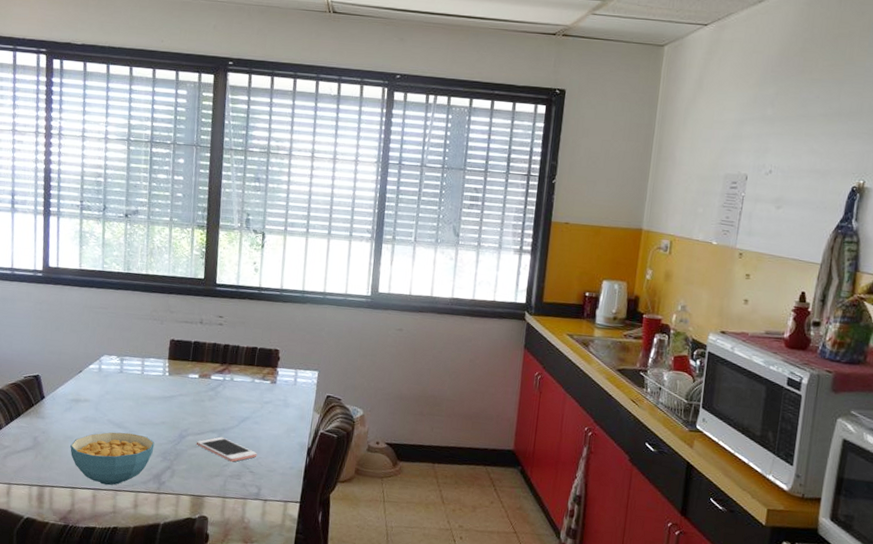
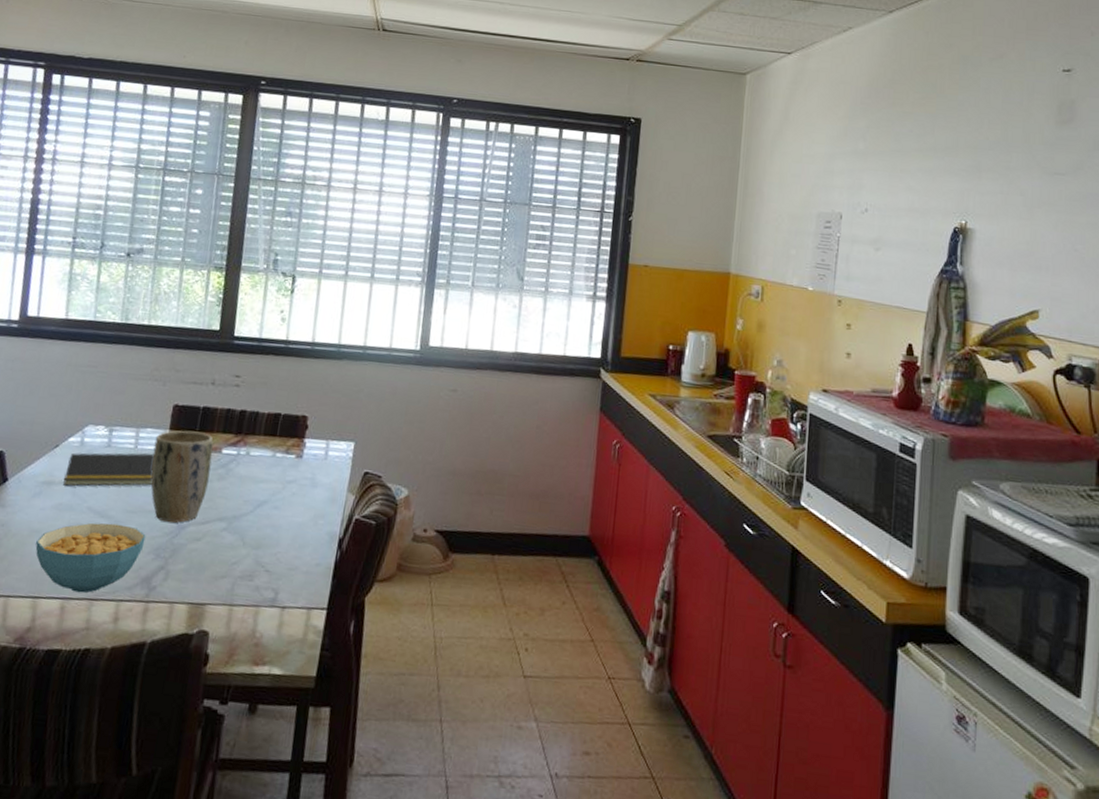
notepad: none [87,377,158,404] -> present [63,452,155,486]
plant pot: none [155,360,204,433] -> present [150,430,213,523]
cell phone: present [196,436,257,462] -> none [198,526,276,559]

